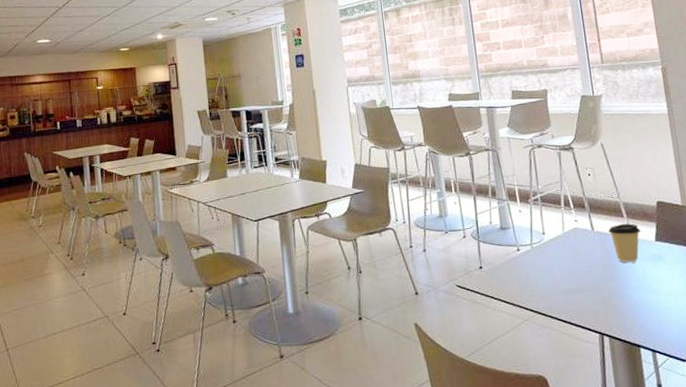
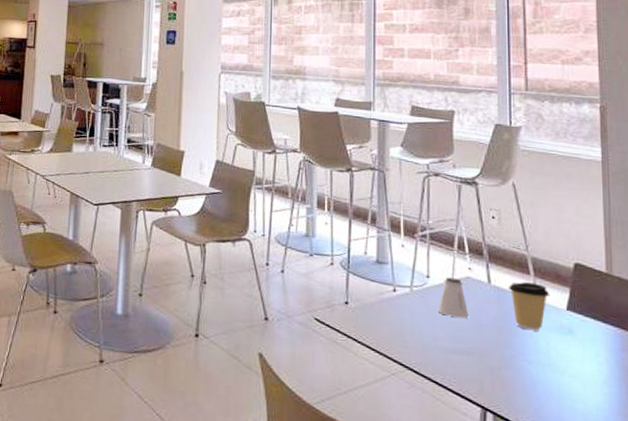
saltshaker: none [555,230,581,263] -> present [438,277,469,319]

